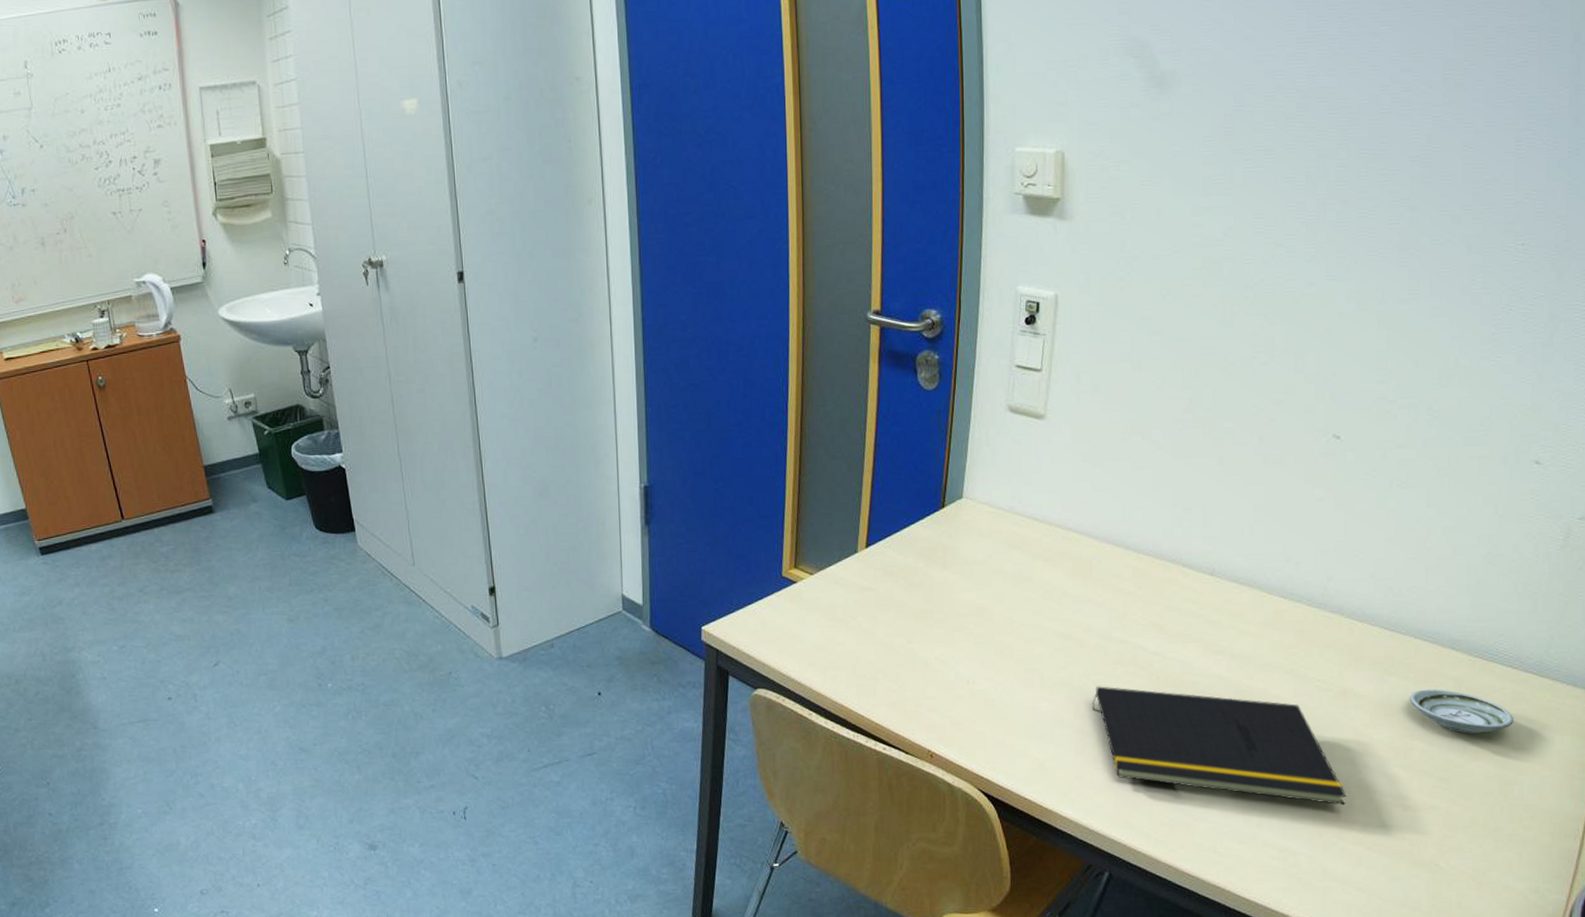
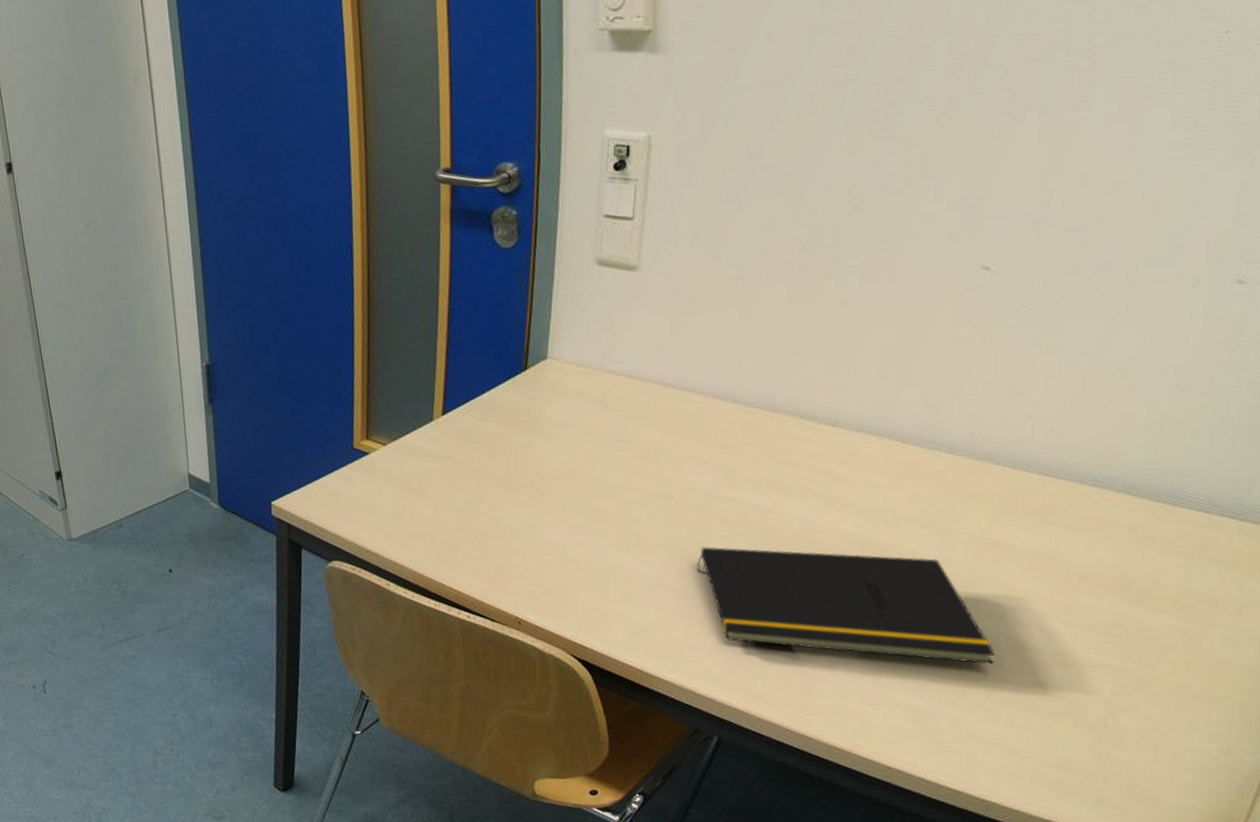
saucer: present [1409,689,1514,733] -> none [1073,537,1204,585]

